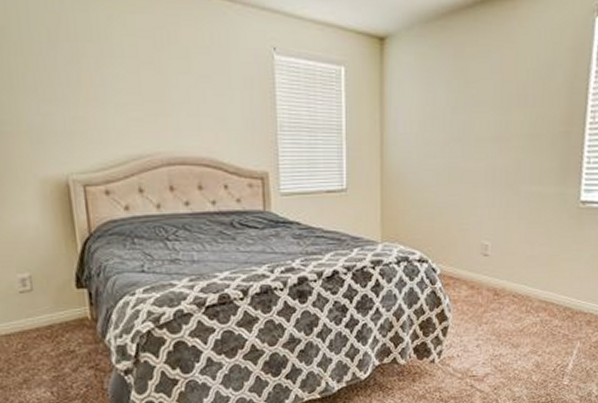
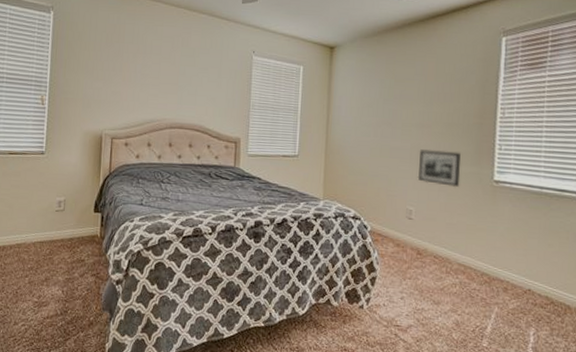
picture frame: none [493,170,544,214] -> present [417,149,461,188]

